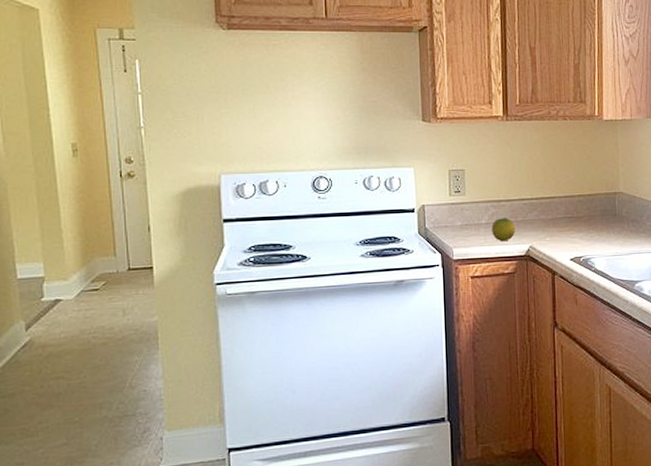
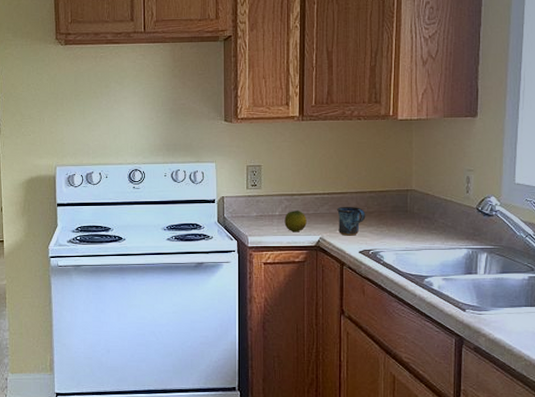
mug: none [545,211,575,243] -> present [336,206,366,236]

